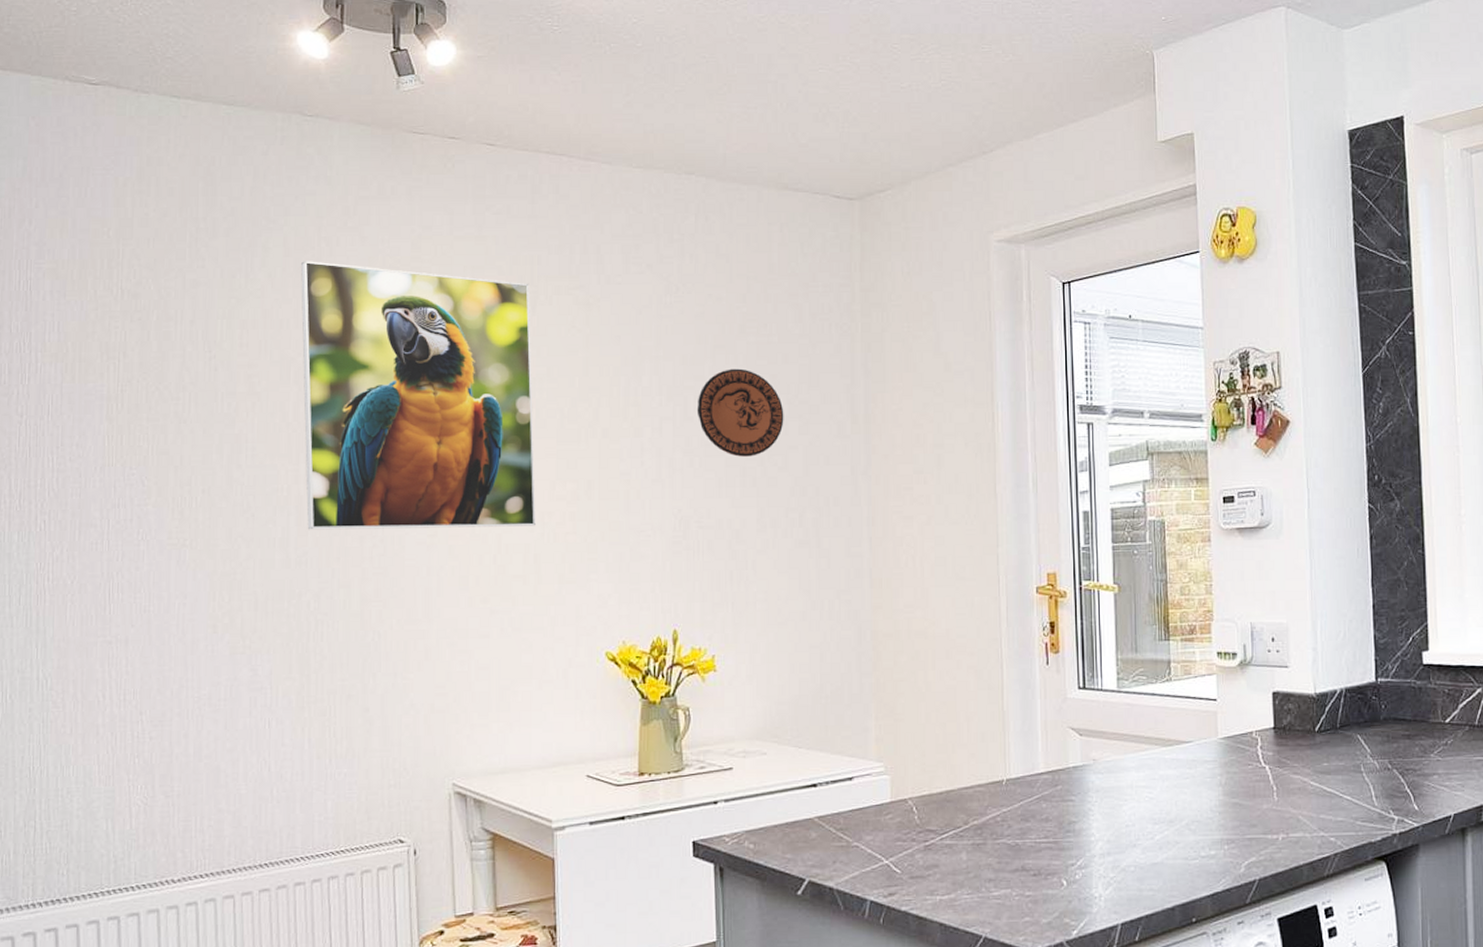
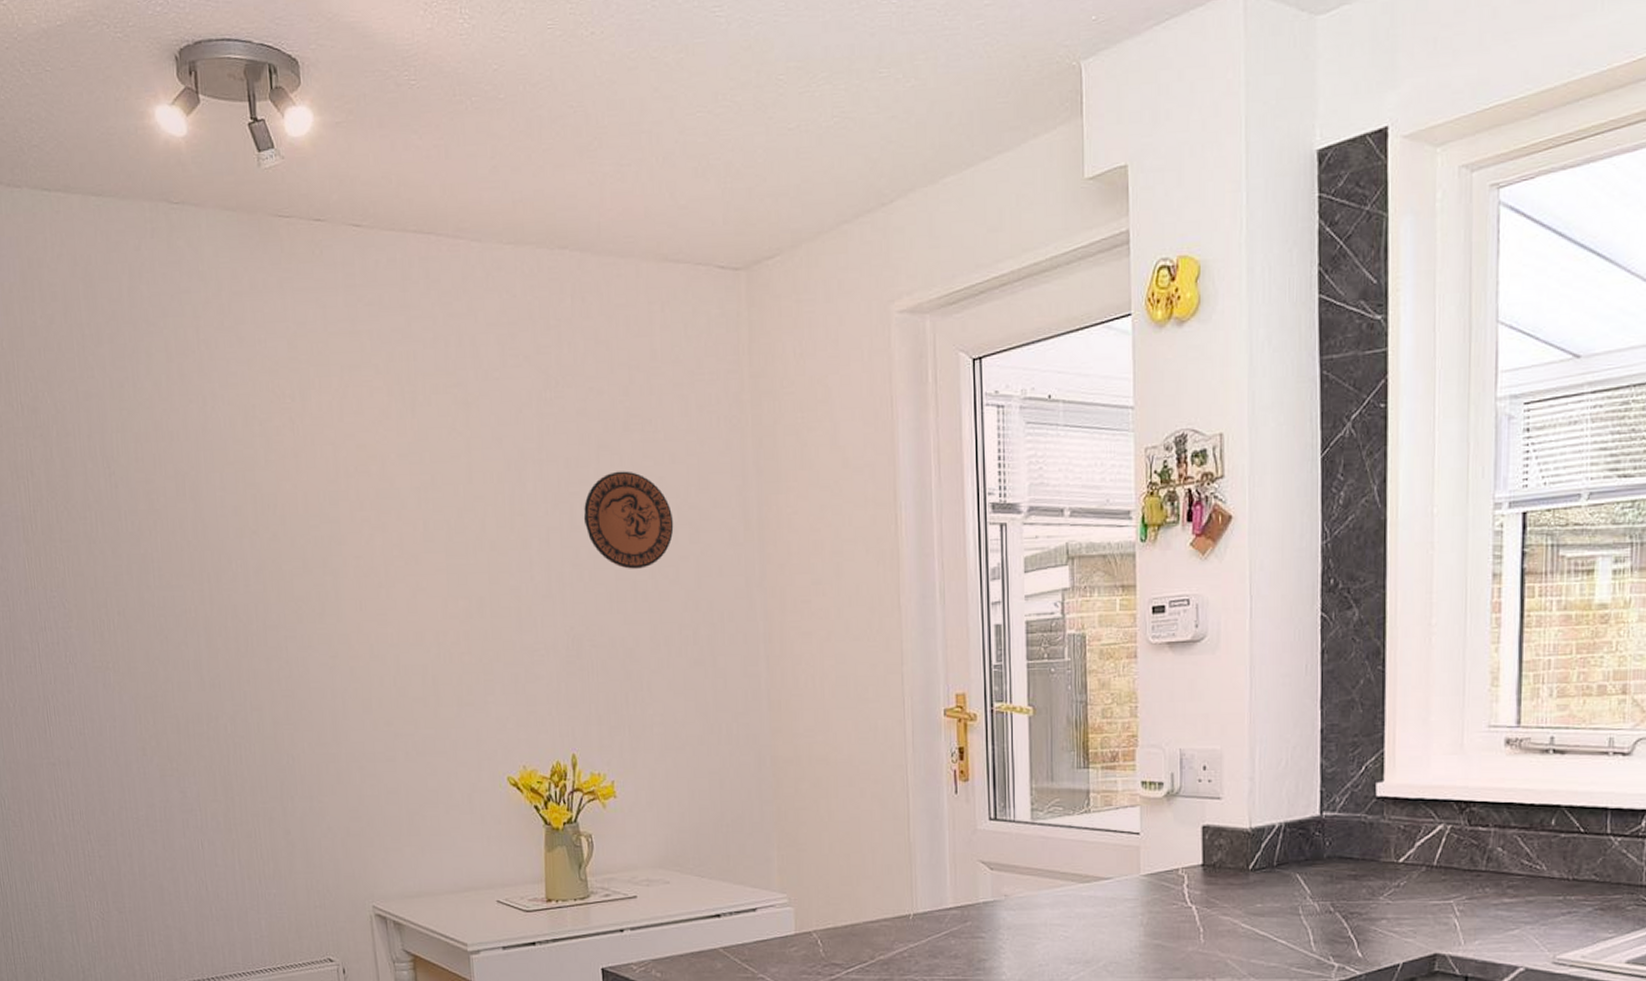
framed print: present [301,261,536,530] -> none [184,366,431,652]

